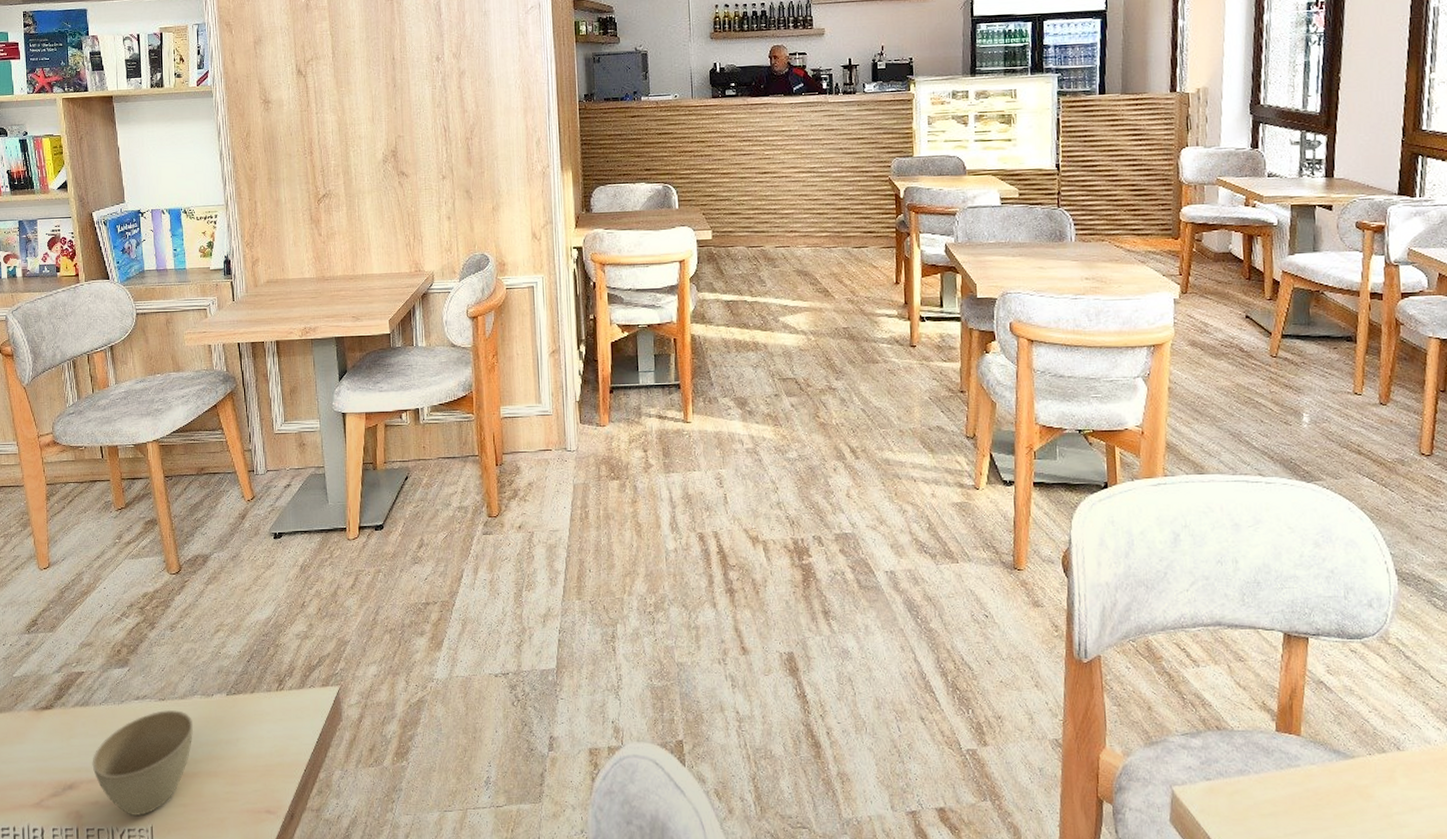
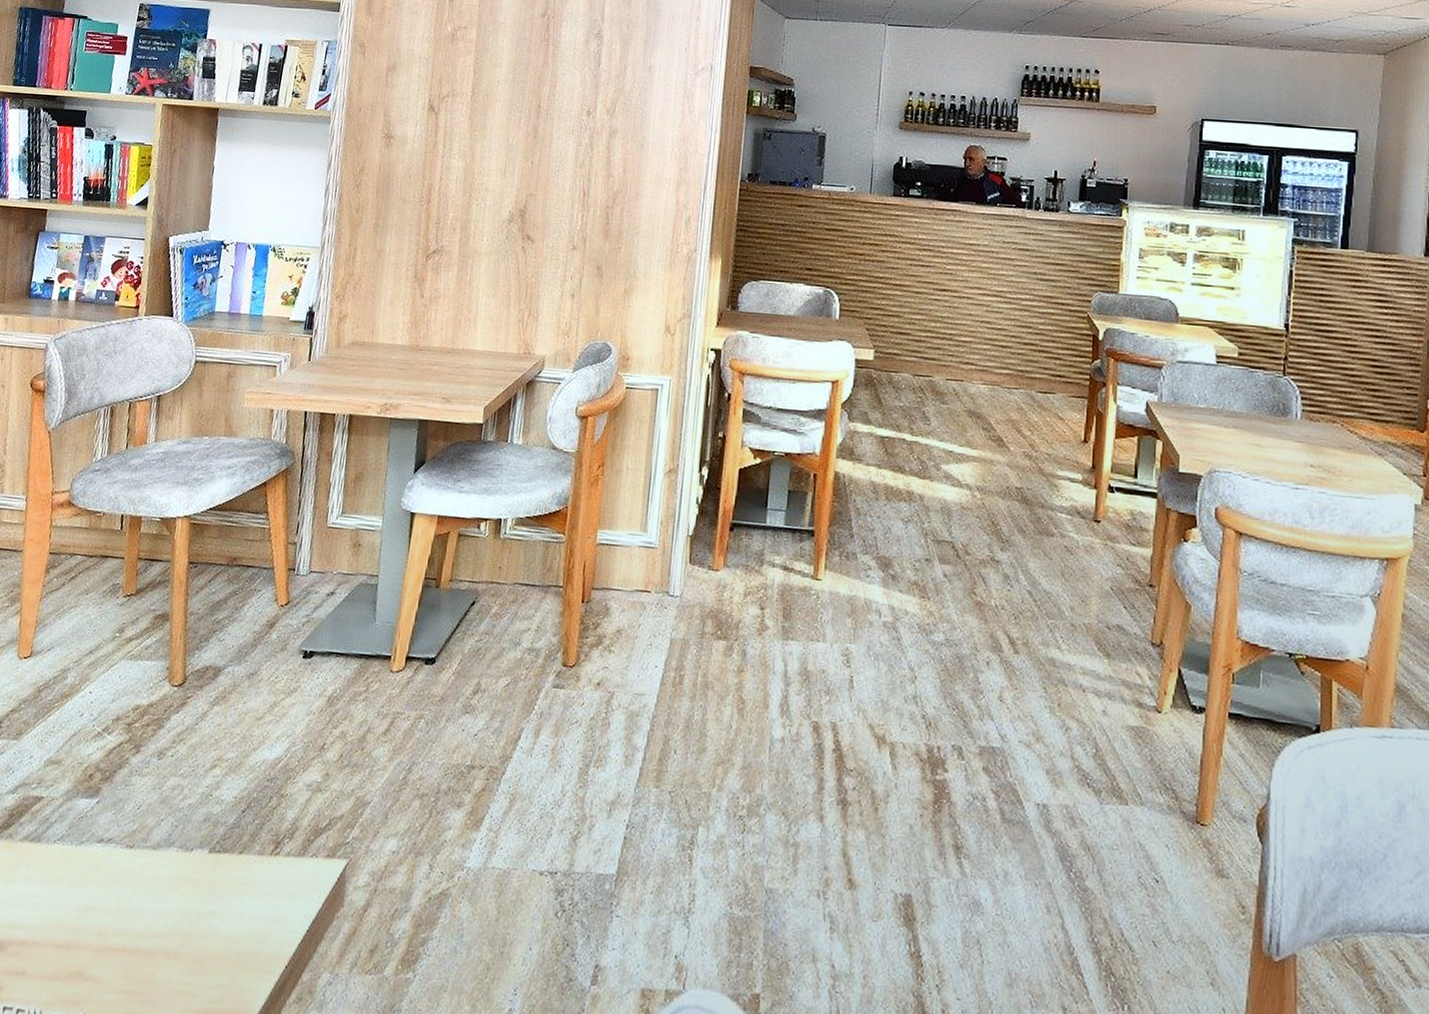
cup: present [92,709,194,816] -> none [28,861,162,999]

